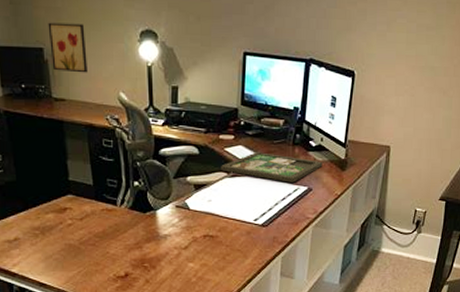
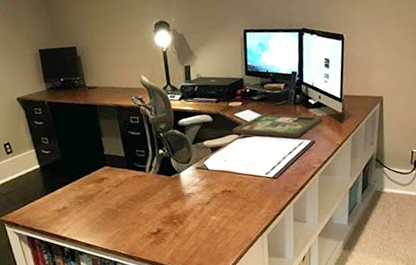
wall art: present [48,22,89,73] -> none [78,23,114,64]

